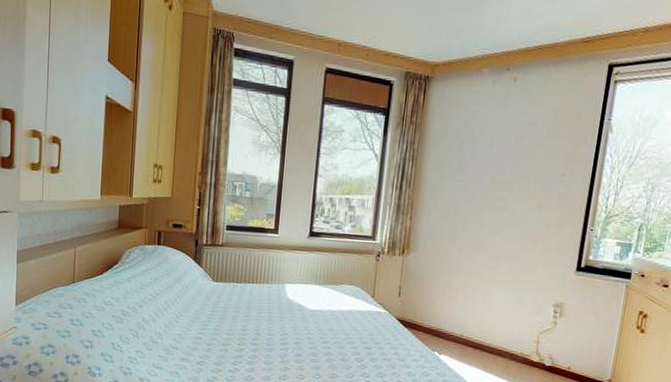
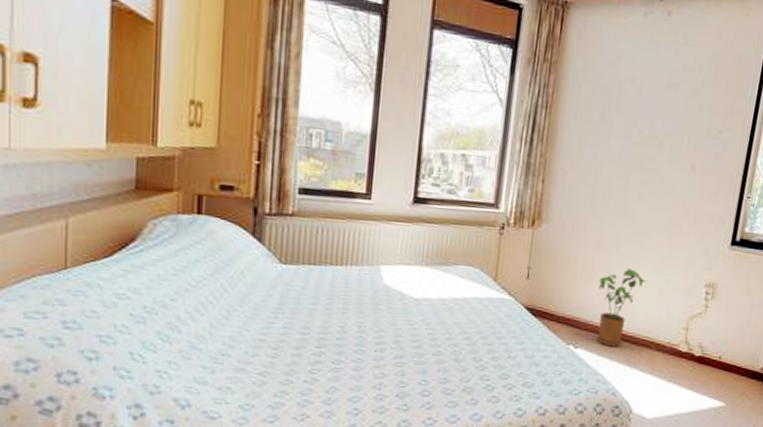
house plant: none [458,290,501,355] -> present [597,269,647,347]

